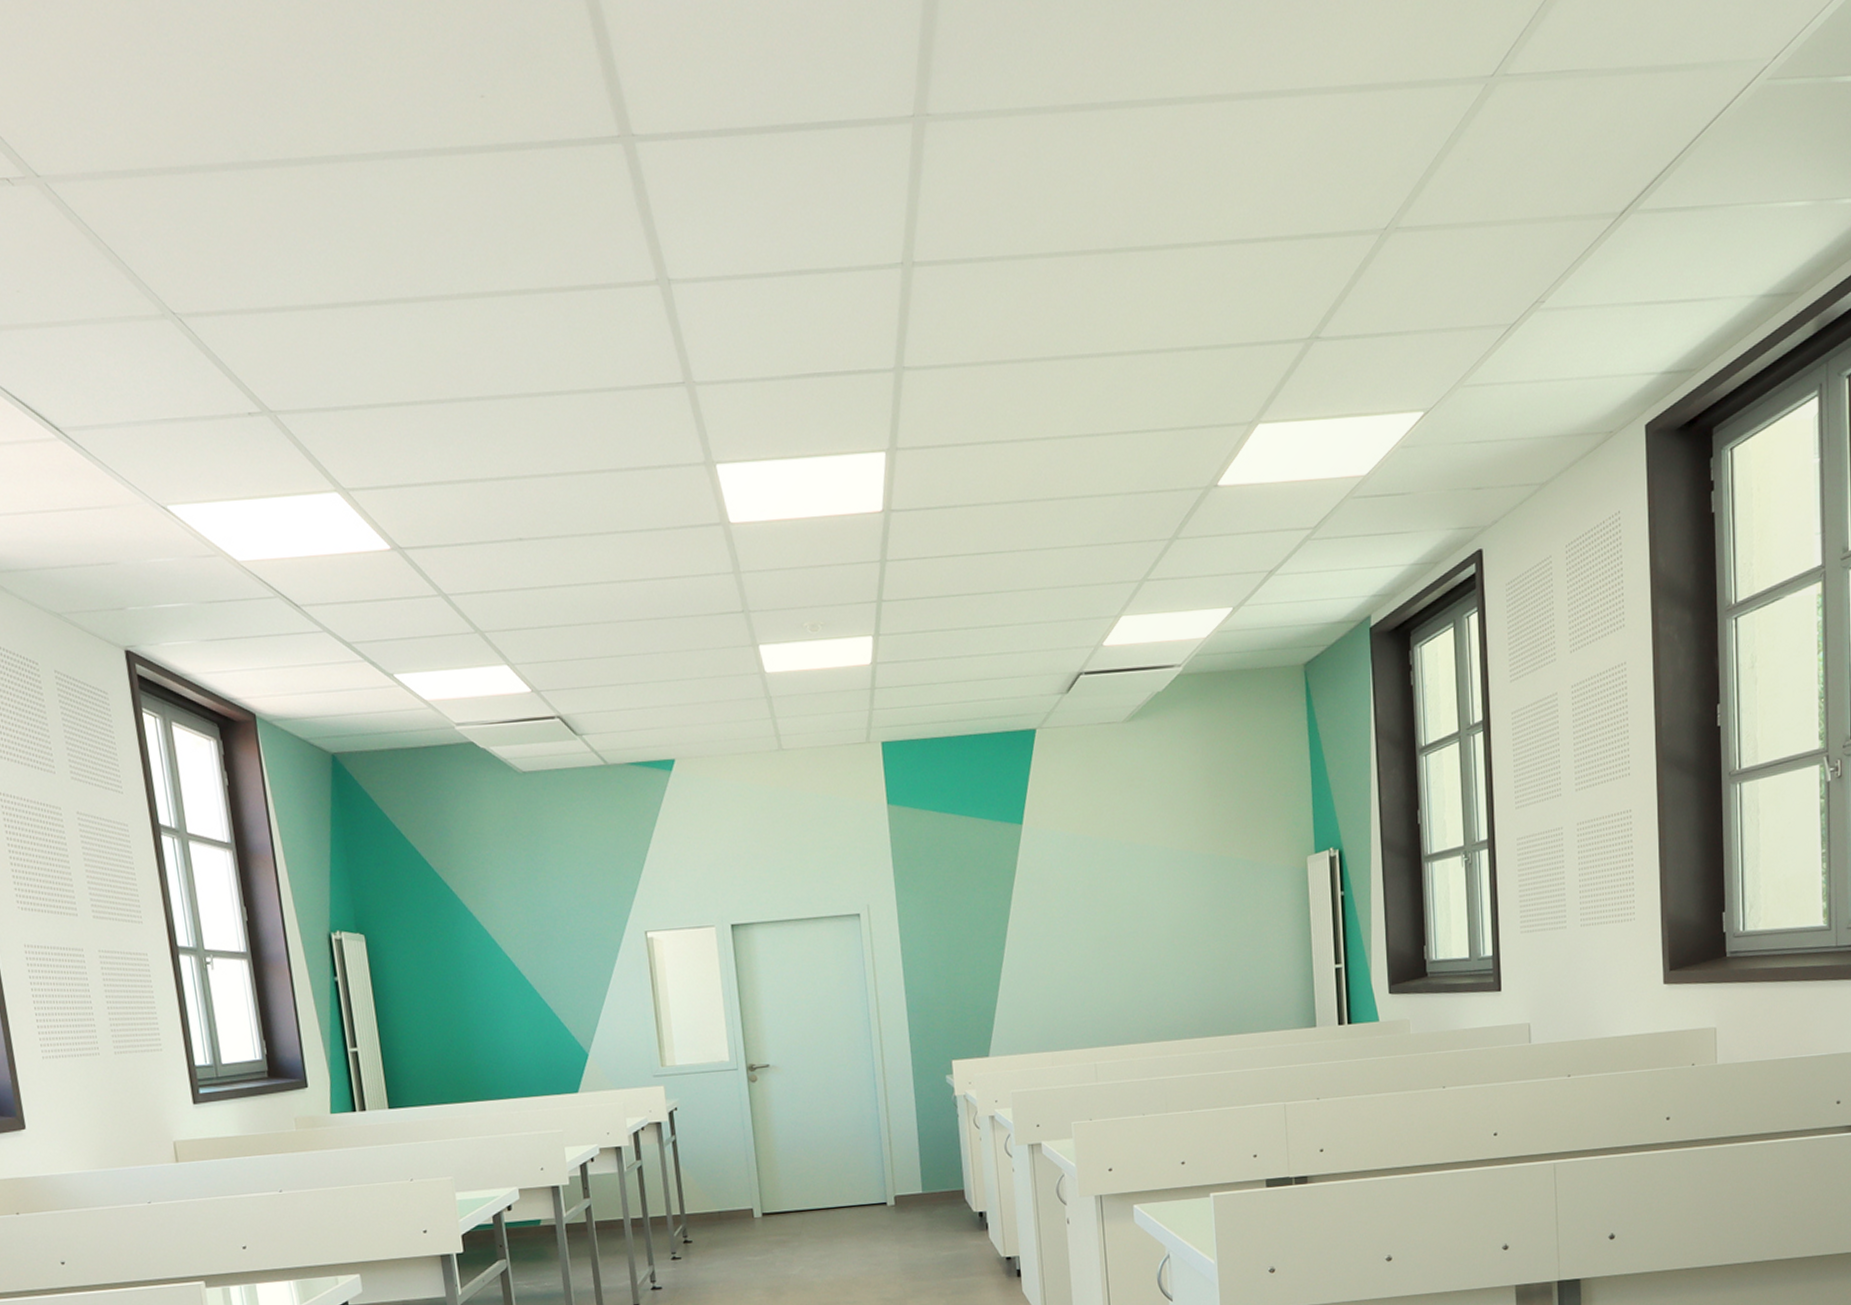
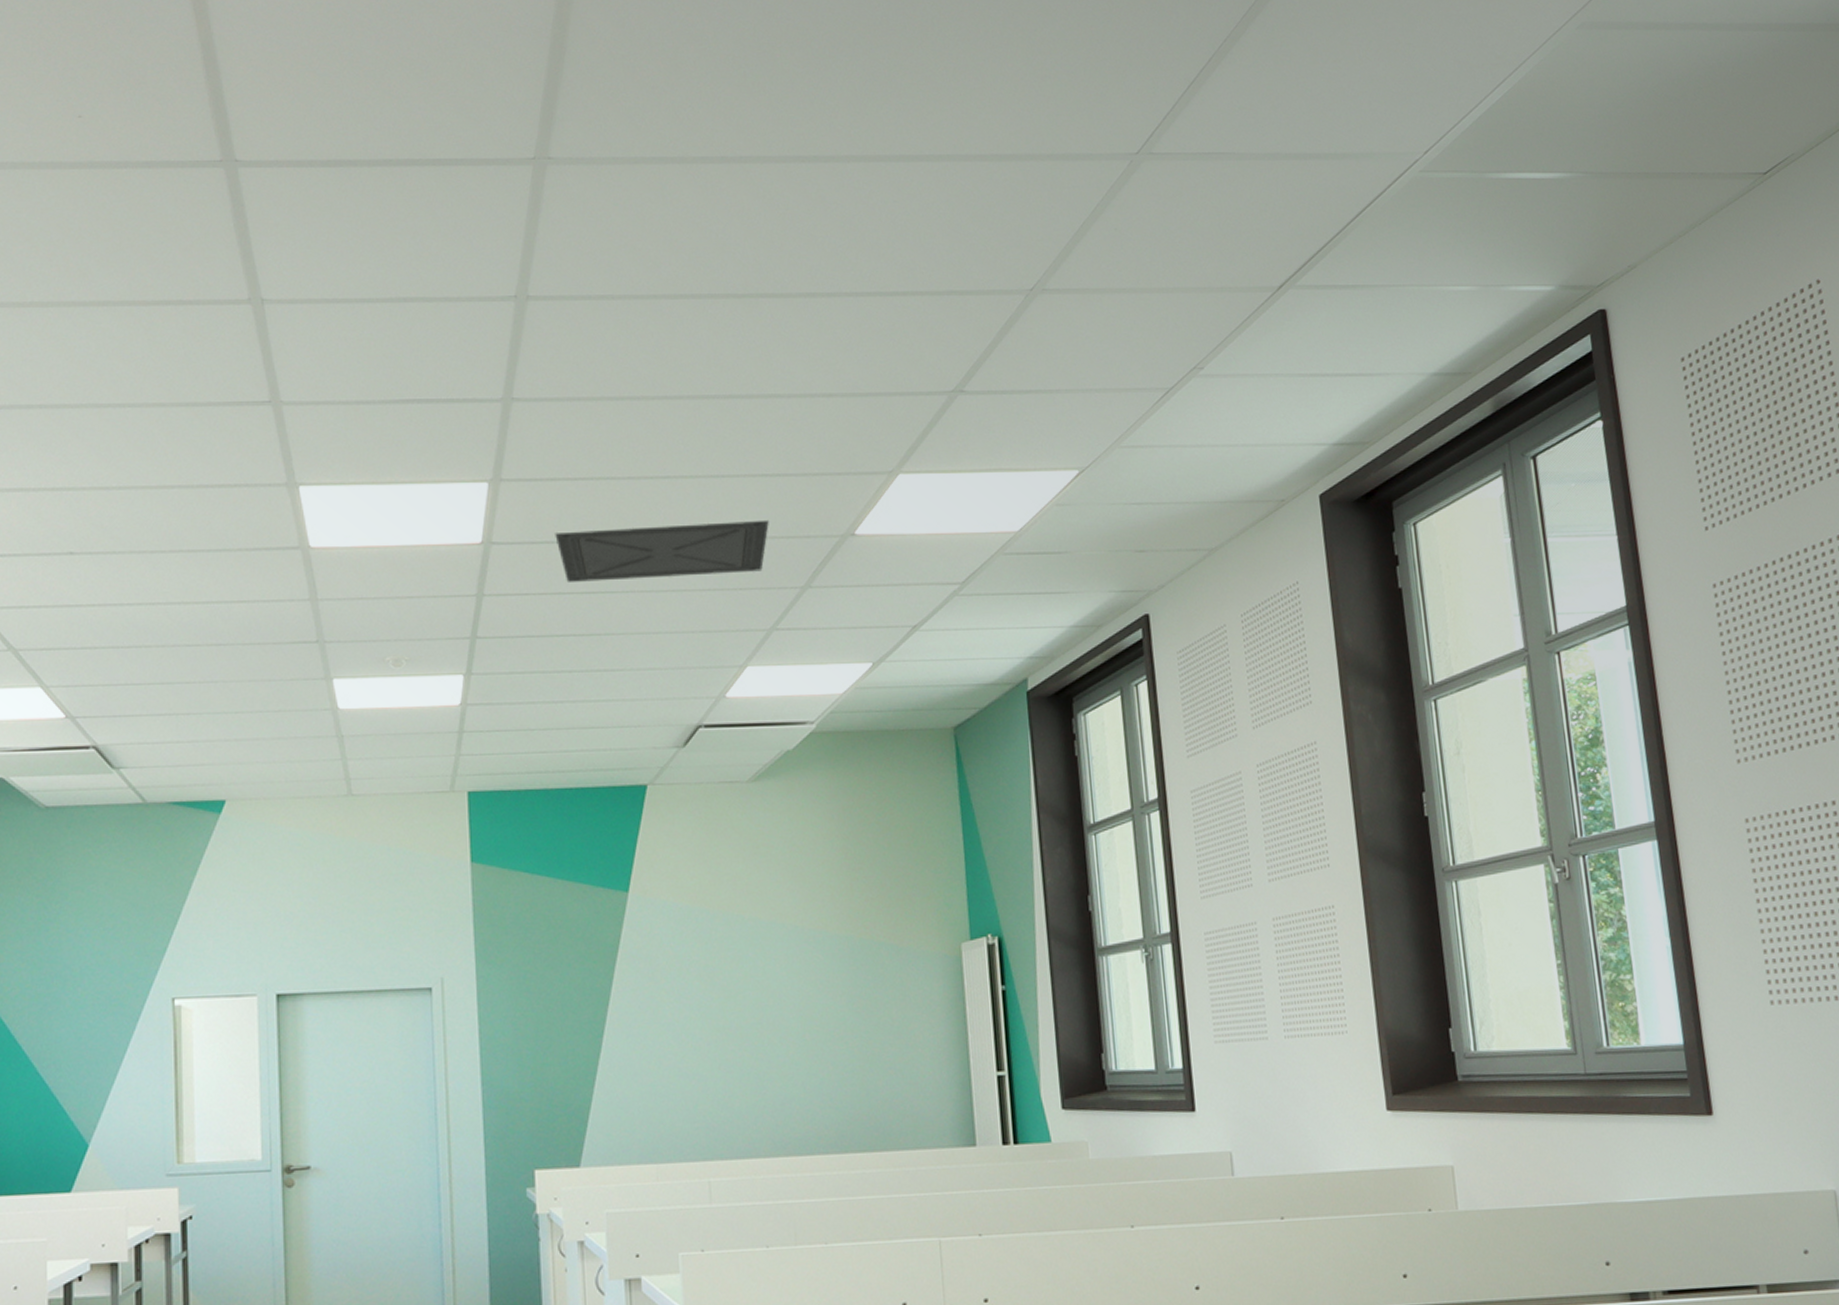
ceiling vent: none [947,475,1140,545] -> present [555,519,769,582]

